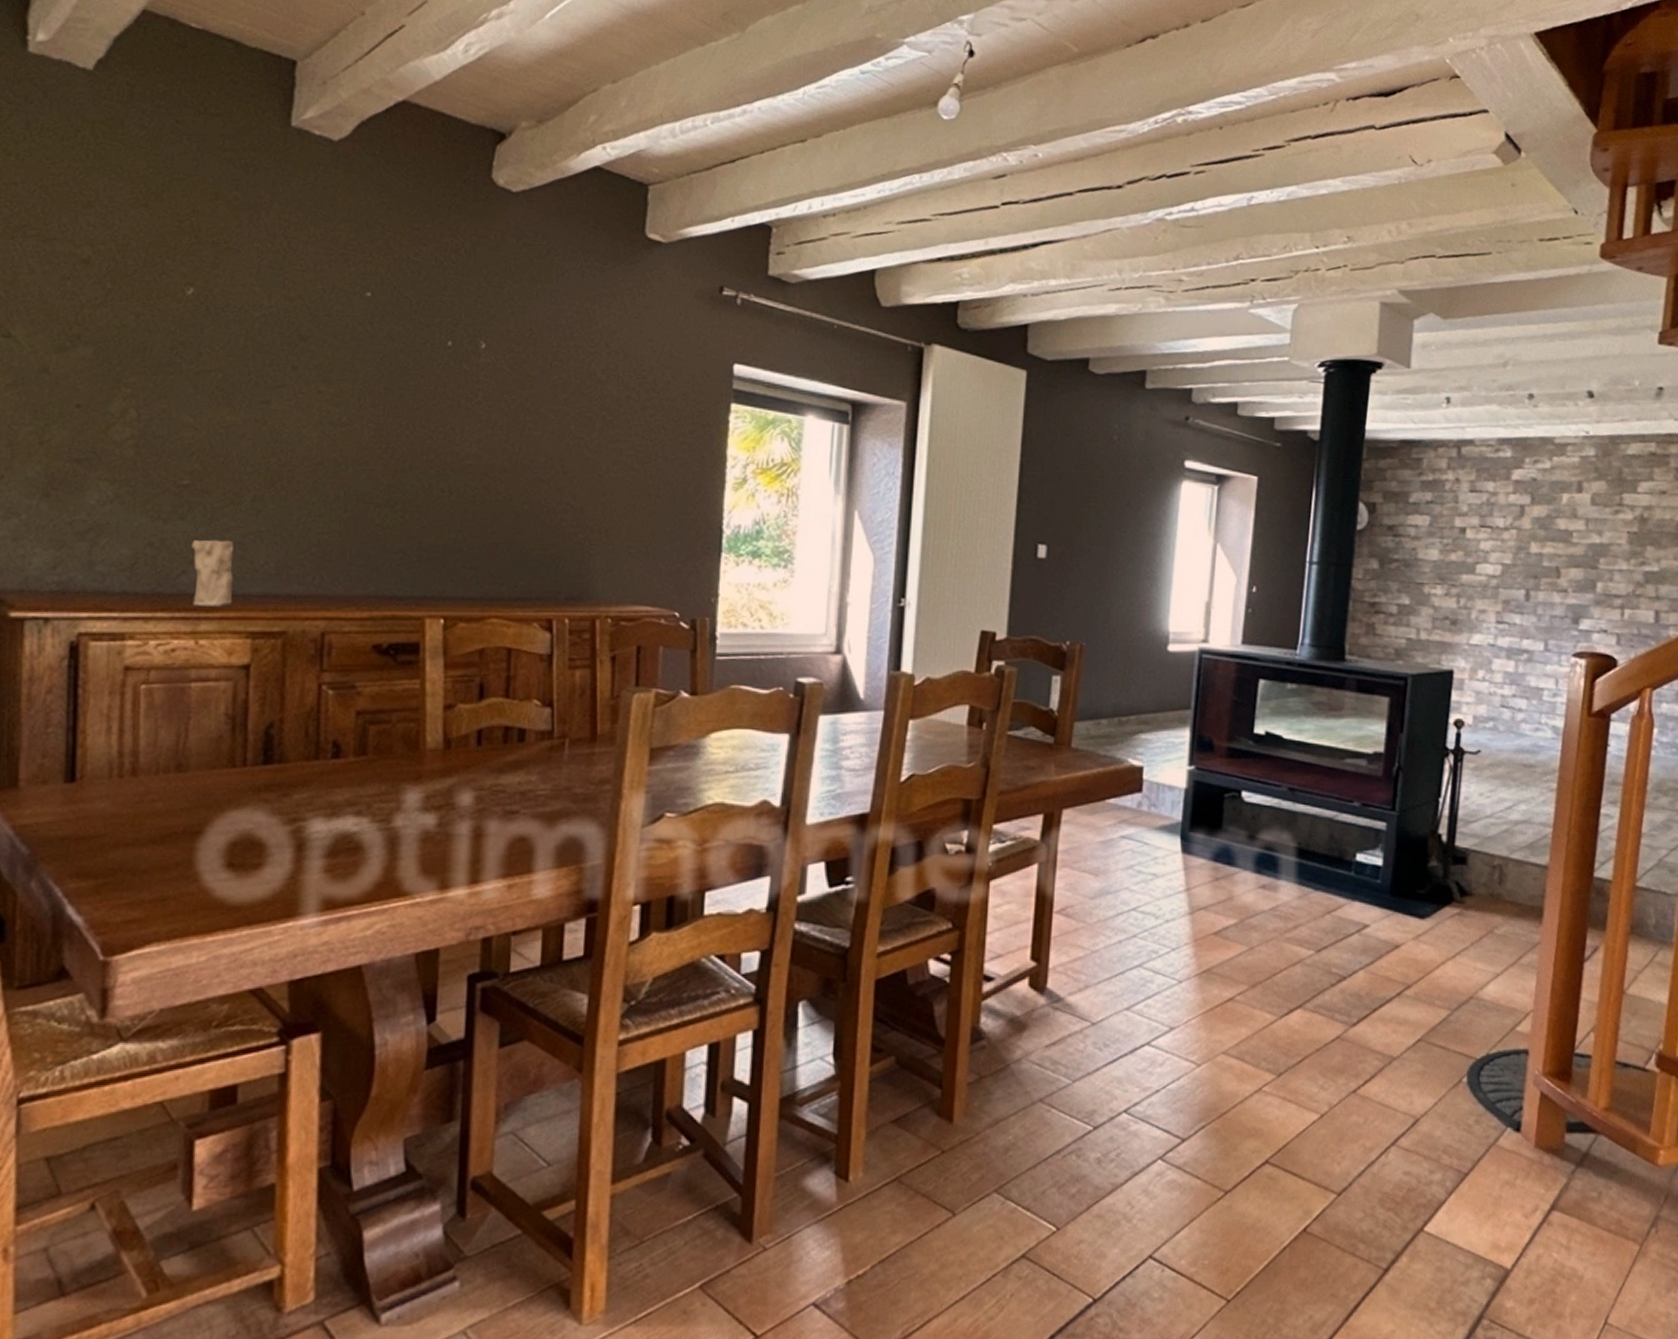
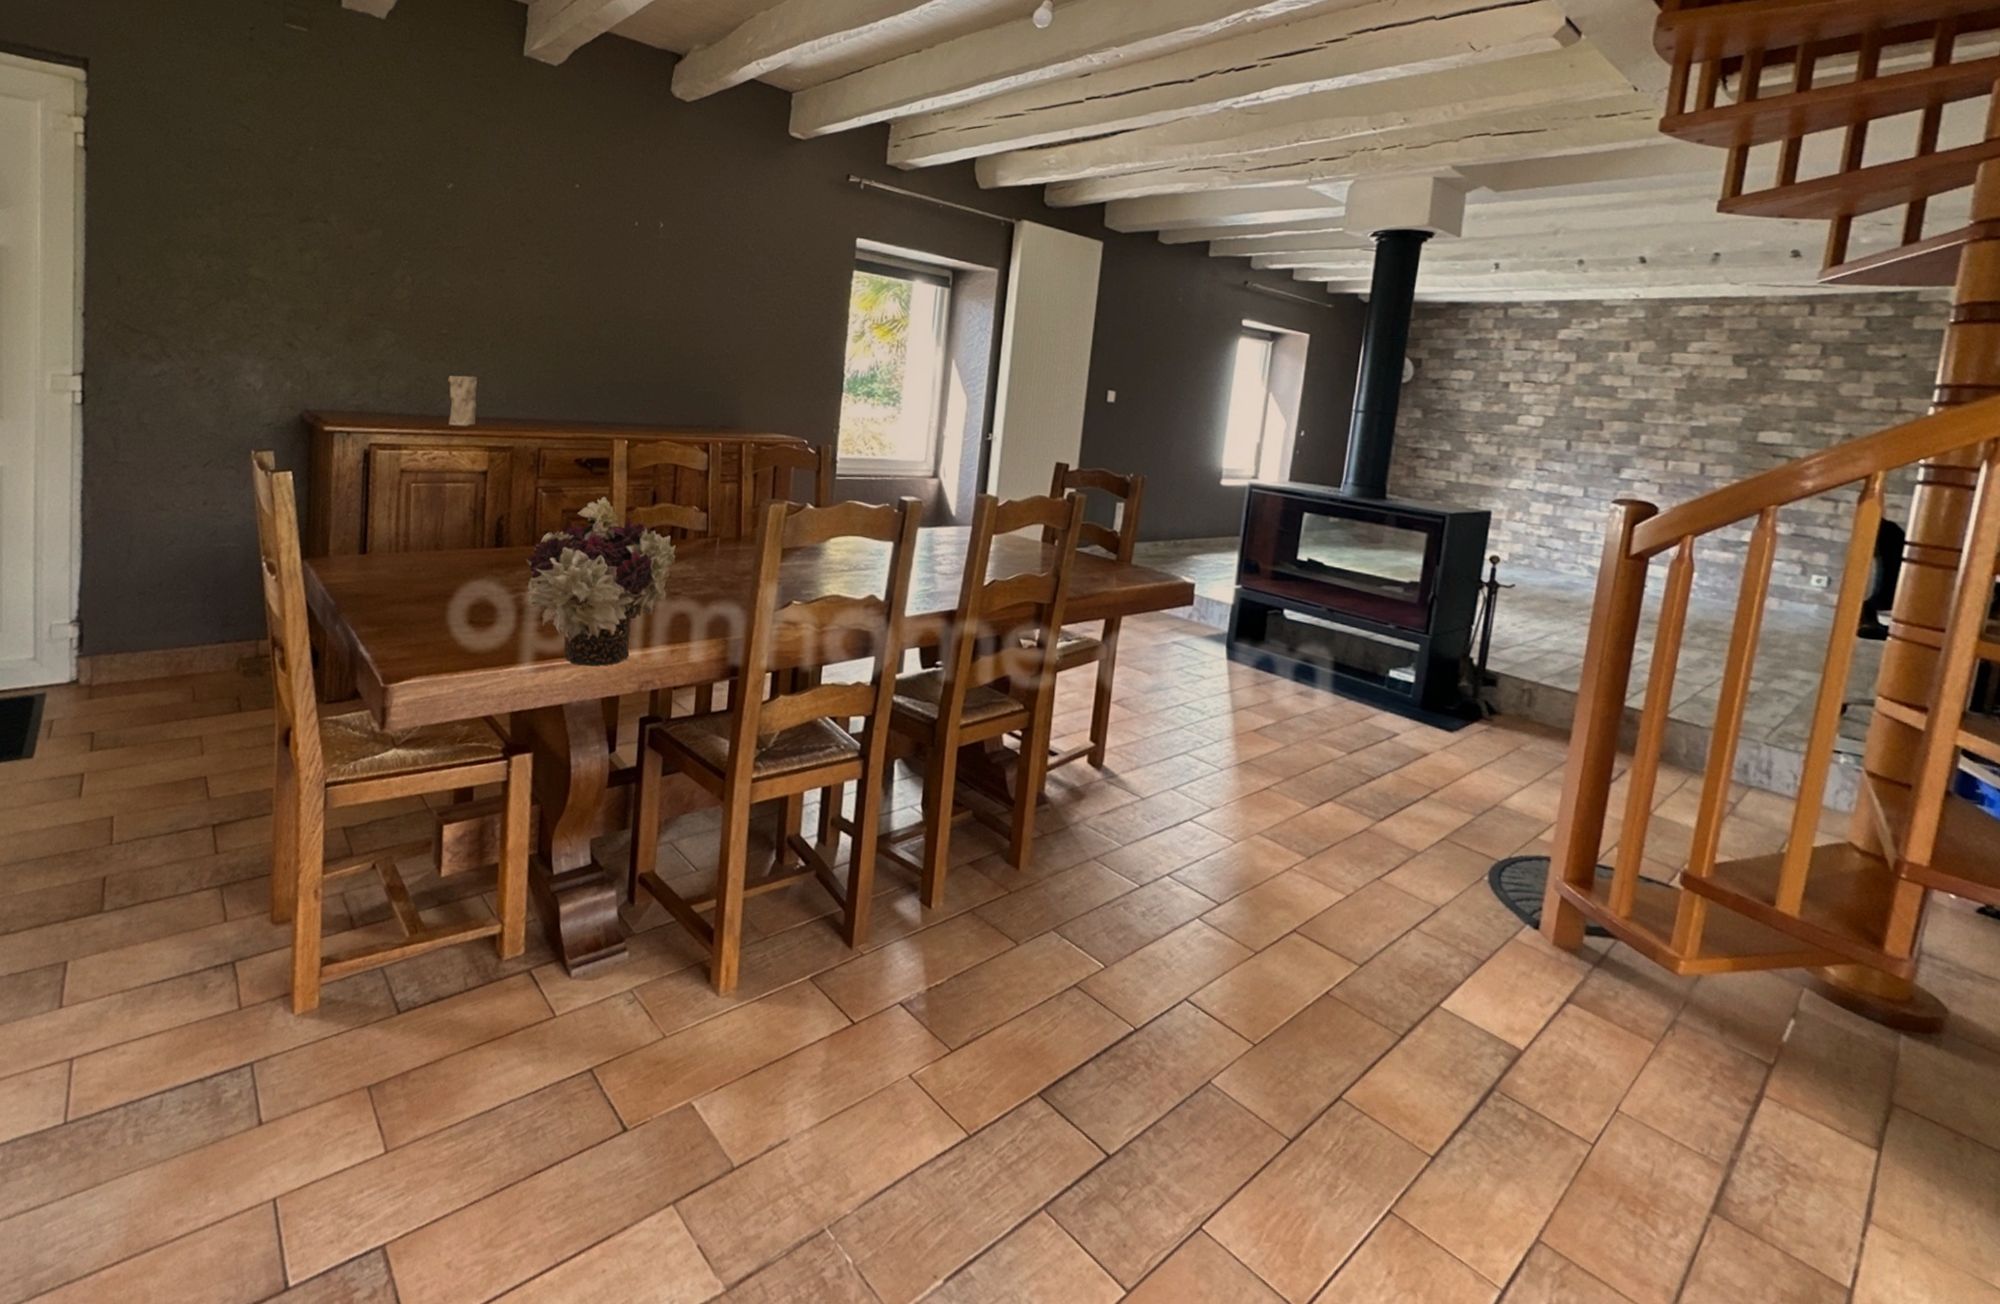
flower arrangement: none [305,692,512,913] -> present [525,497,676,667]

